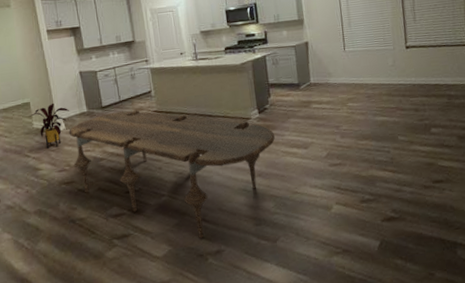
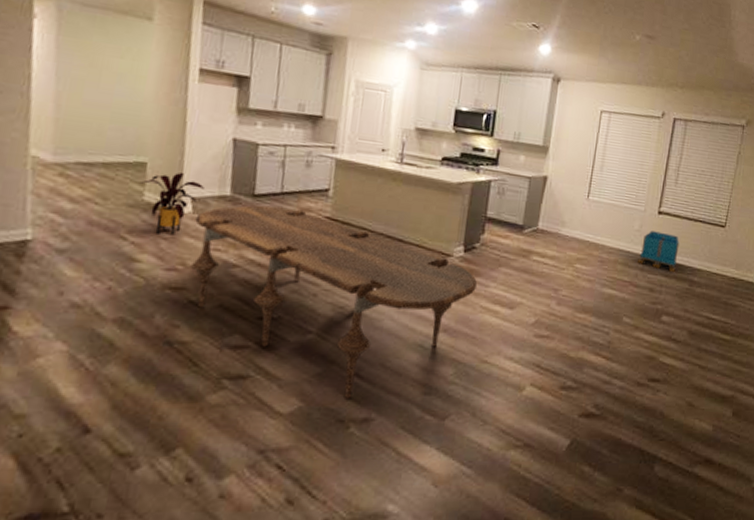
storage bin: none [398,62,433,92] -> present [638,231,679,273]

